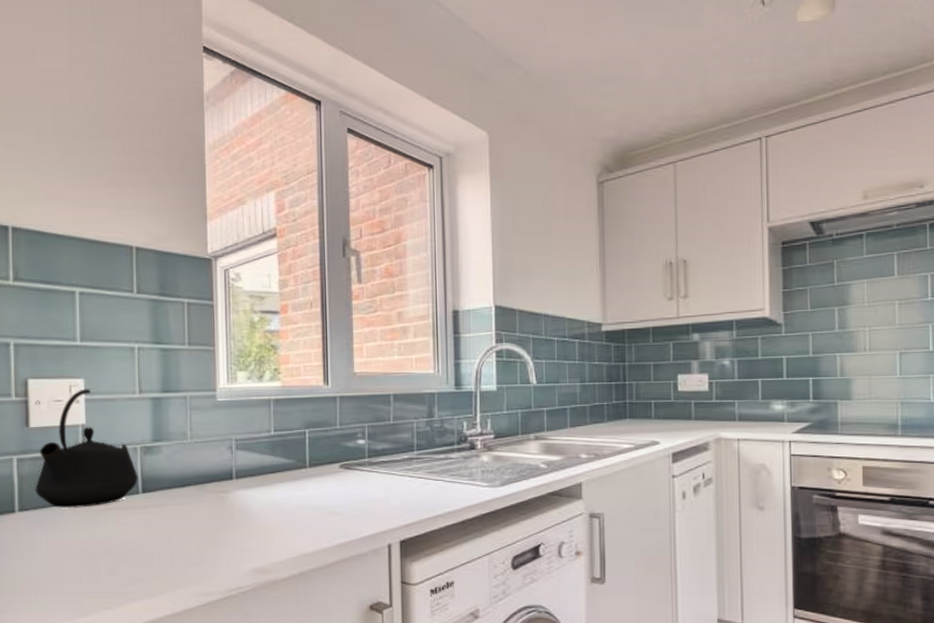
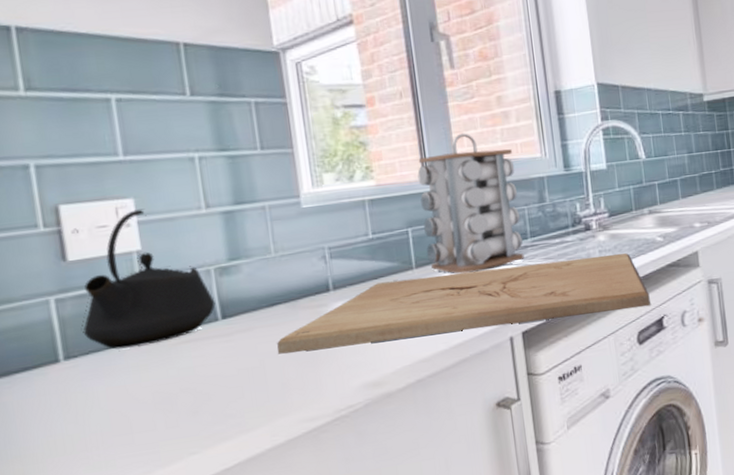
cutting board: none [183,475,529,533] -> present [276,253,652,355]
spice rack: none [319,344,409,477] -> present [417,133,524,274]

